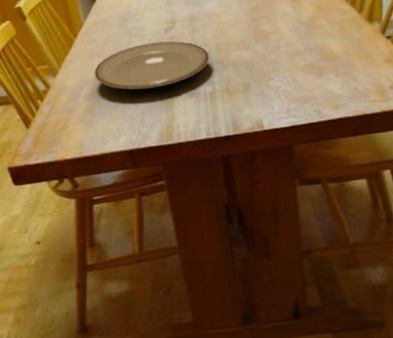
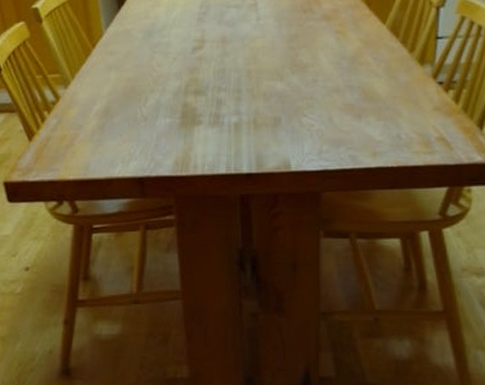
plate: present [94,41,210,90] -> none [109,62,239,112]

